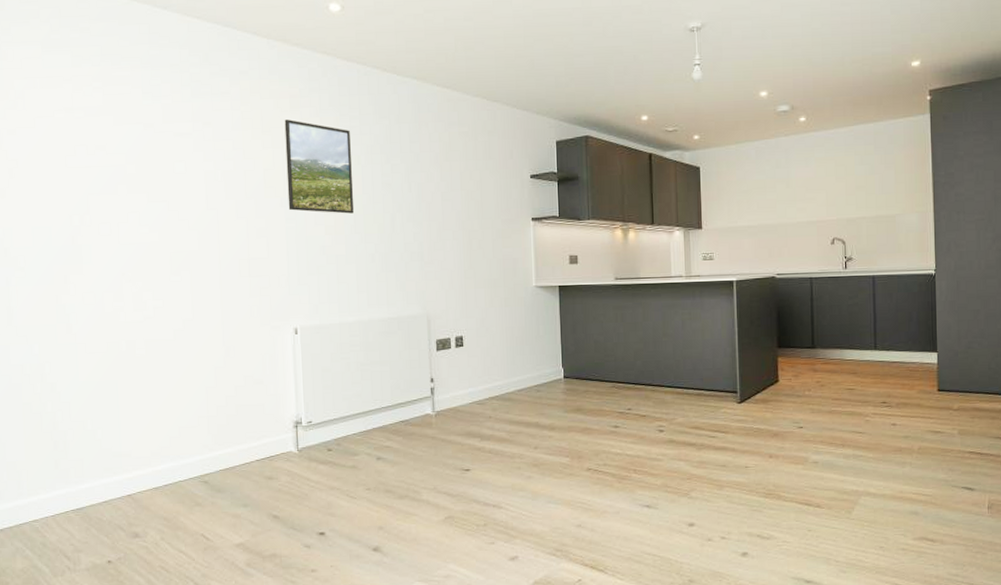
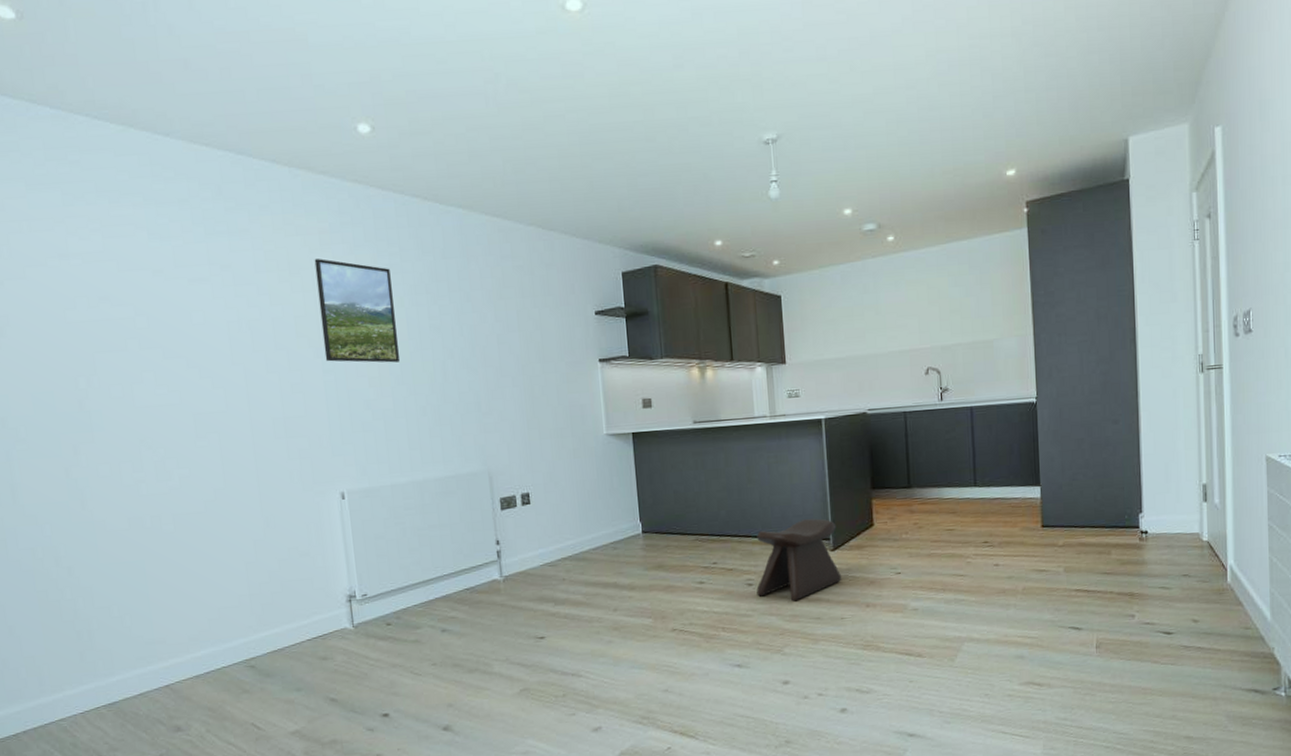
stool: none [667,372,747,449] -> present [756,518,841,601]

